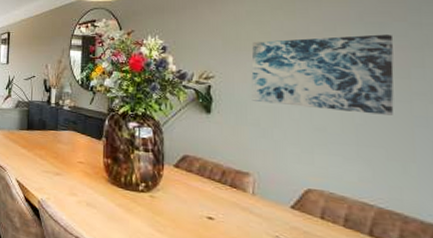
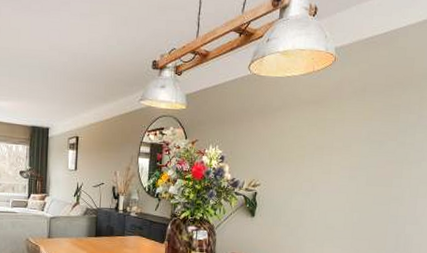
wall art: present [251,34,394,115] -> none [286,151,387,215]

